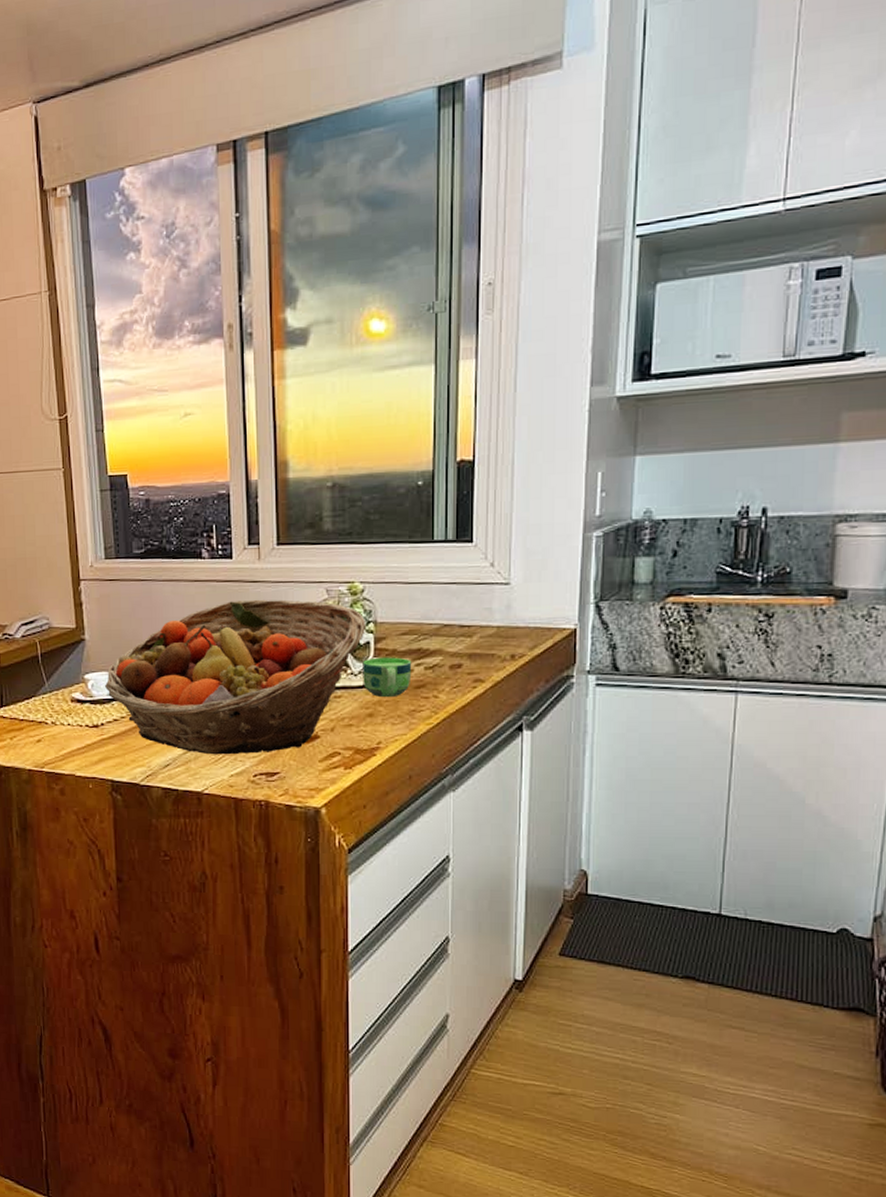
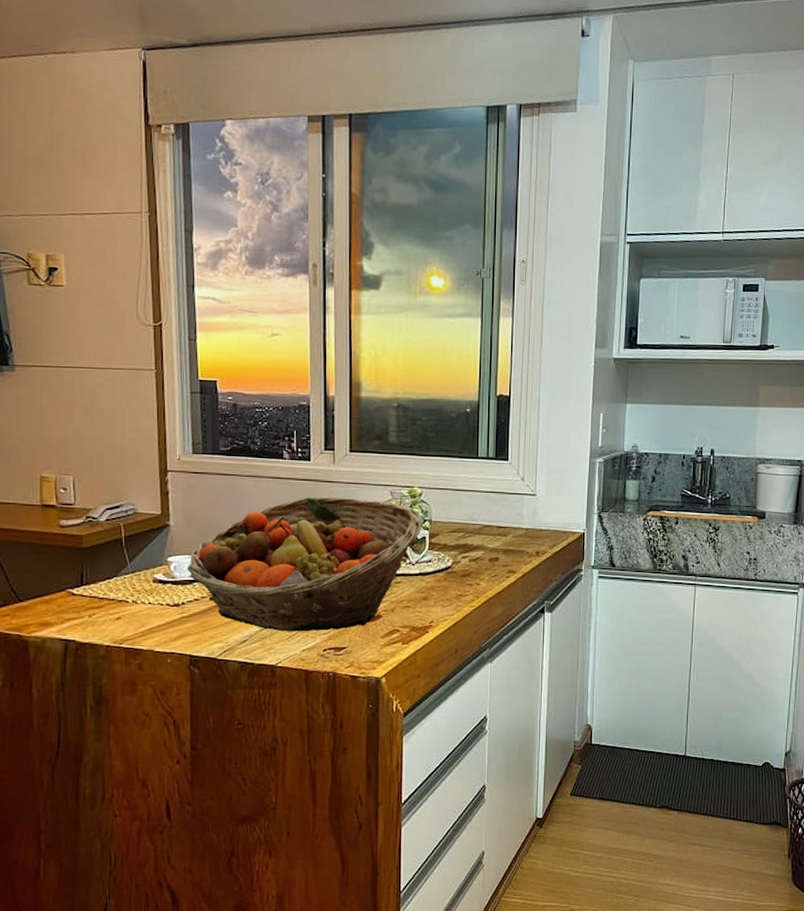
cup: present [363,657,412,698] -> none [419,550,459,584]

